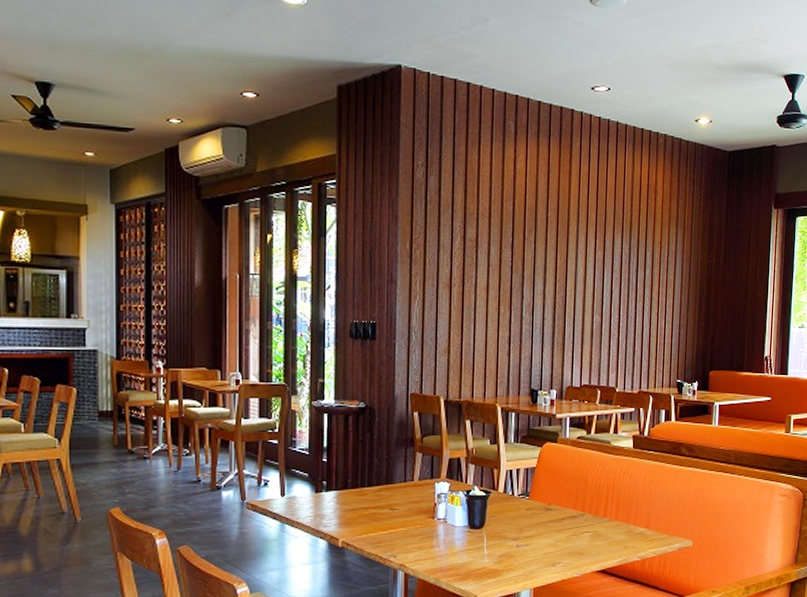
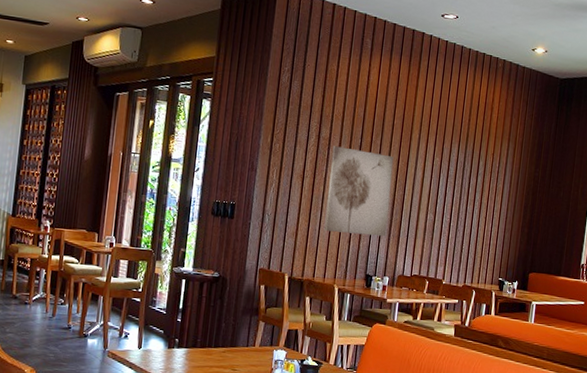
wall art: none [479,247,551,345] -> present [324,146,394,237]

